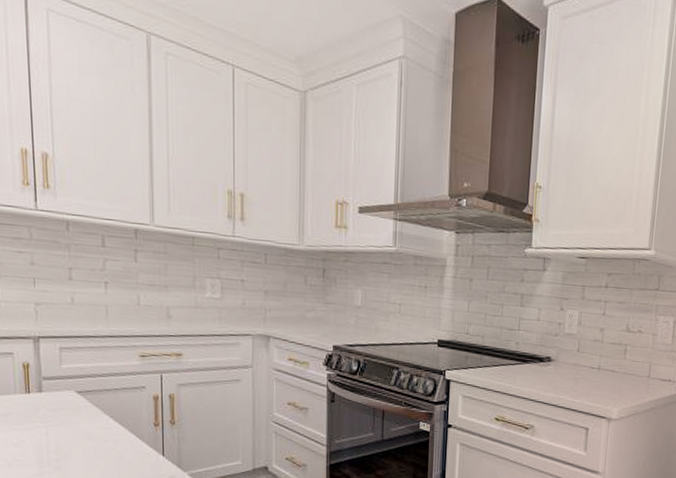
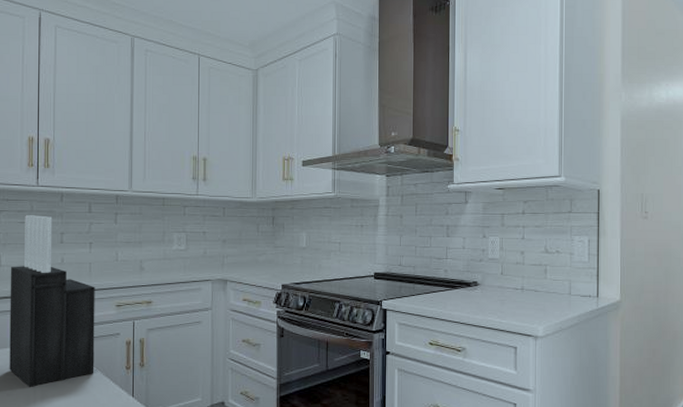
knife block: none [8,243,117,440] -> present [9,215,95,388]

